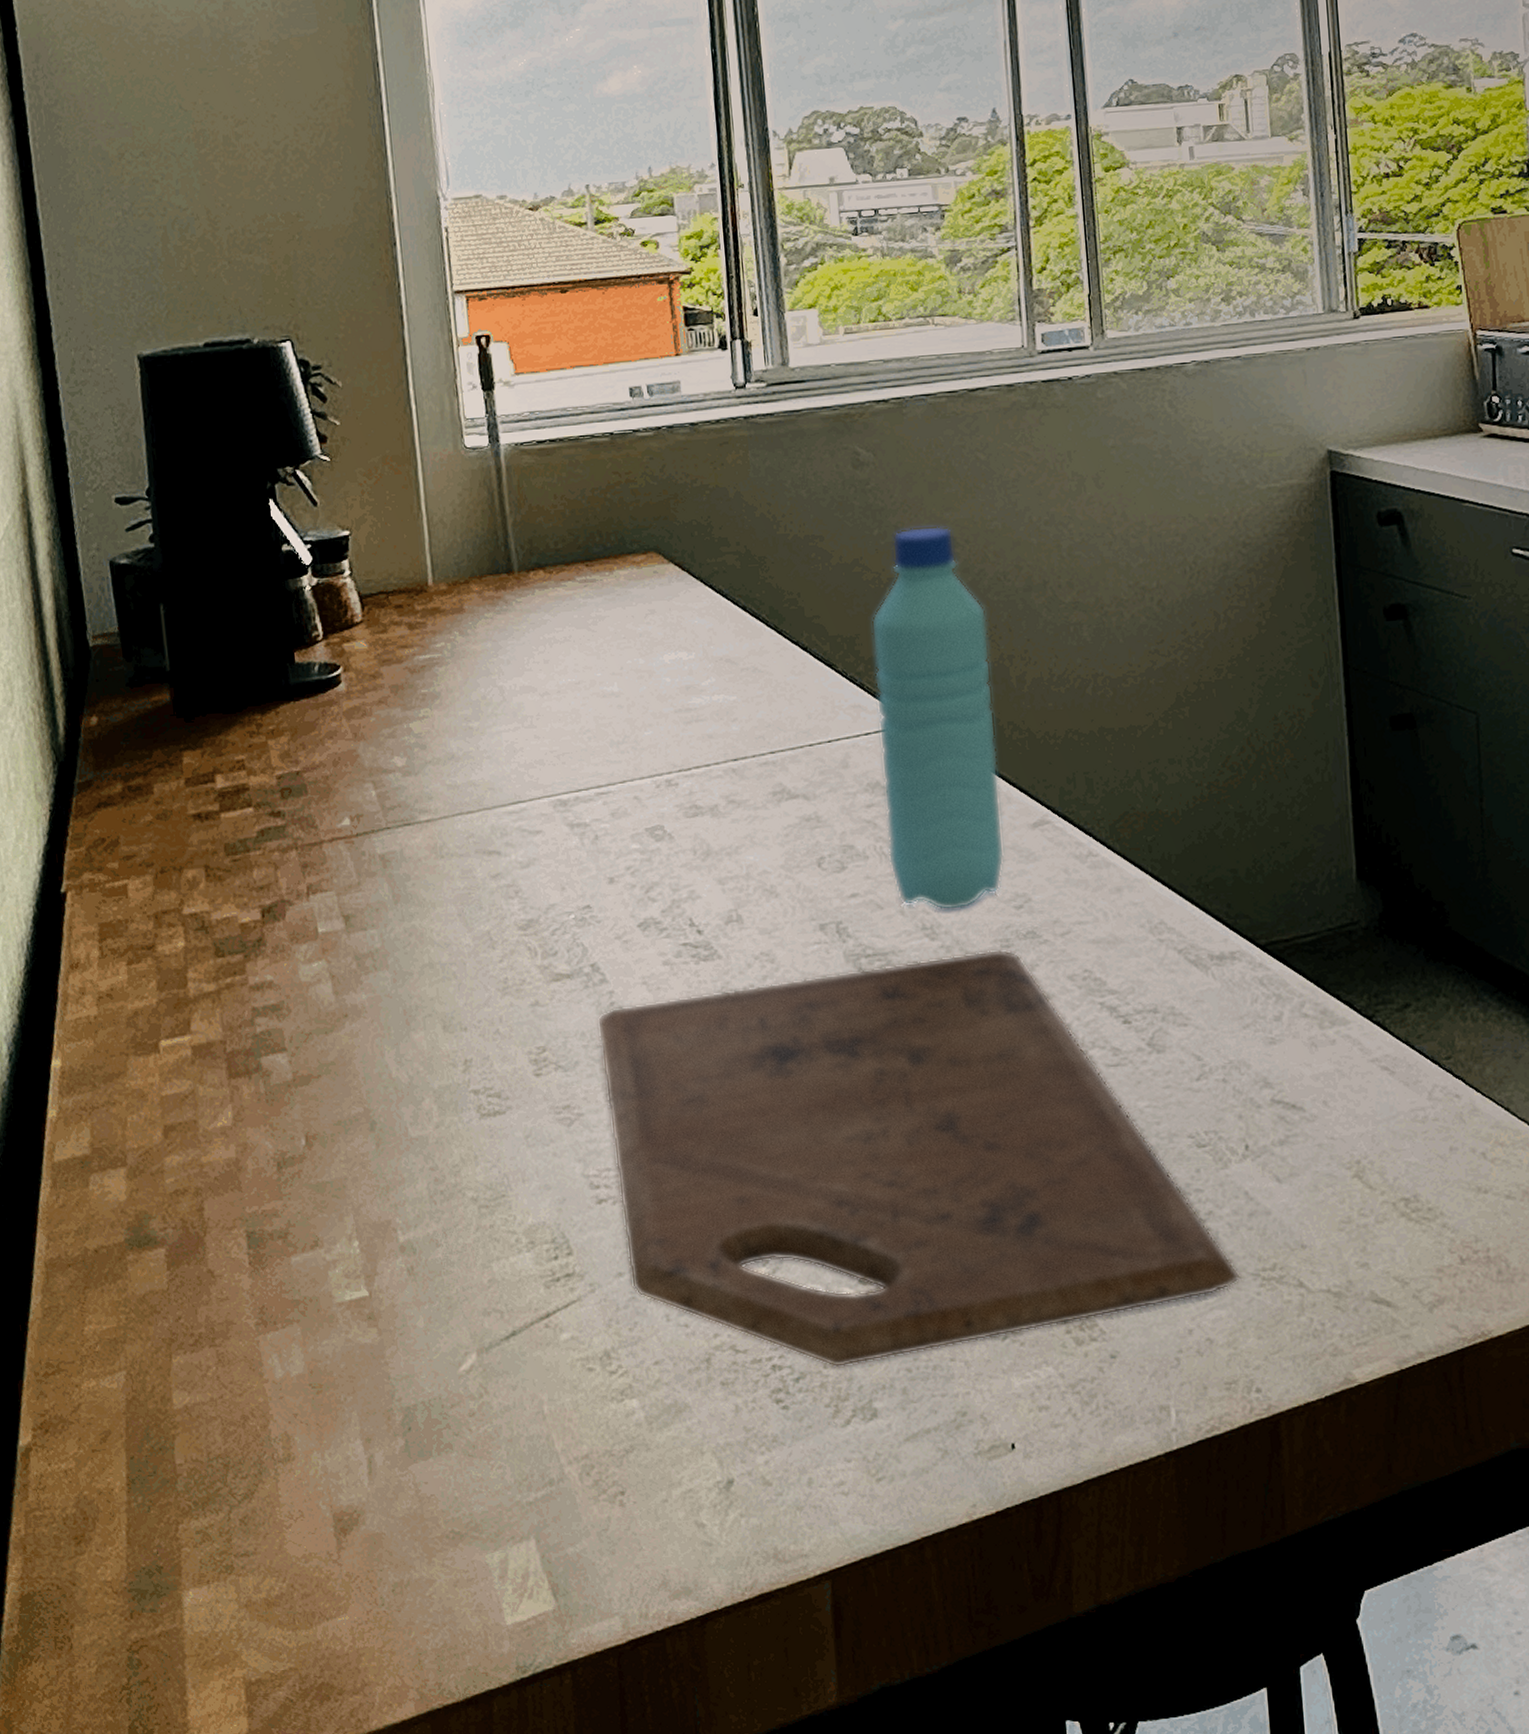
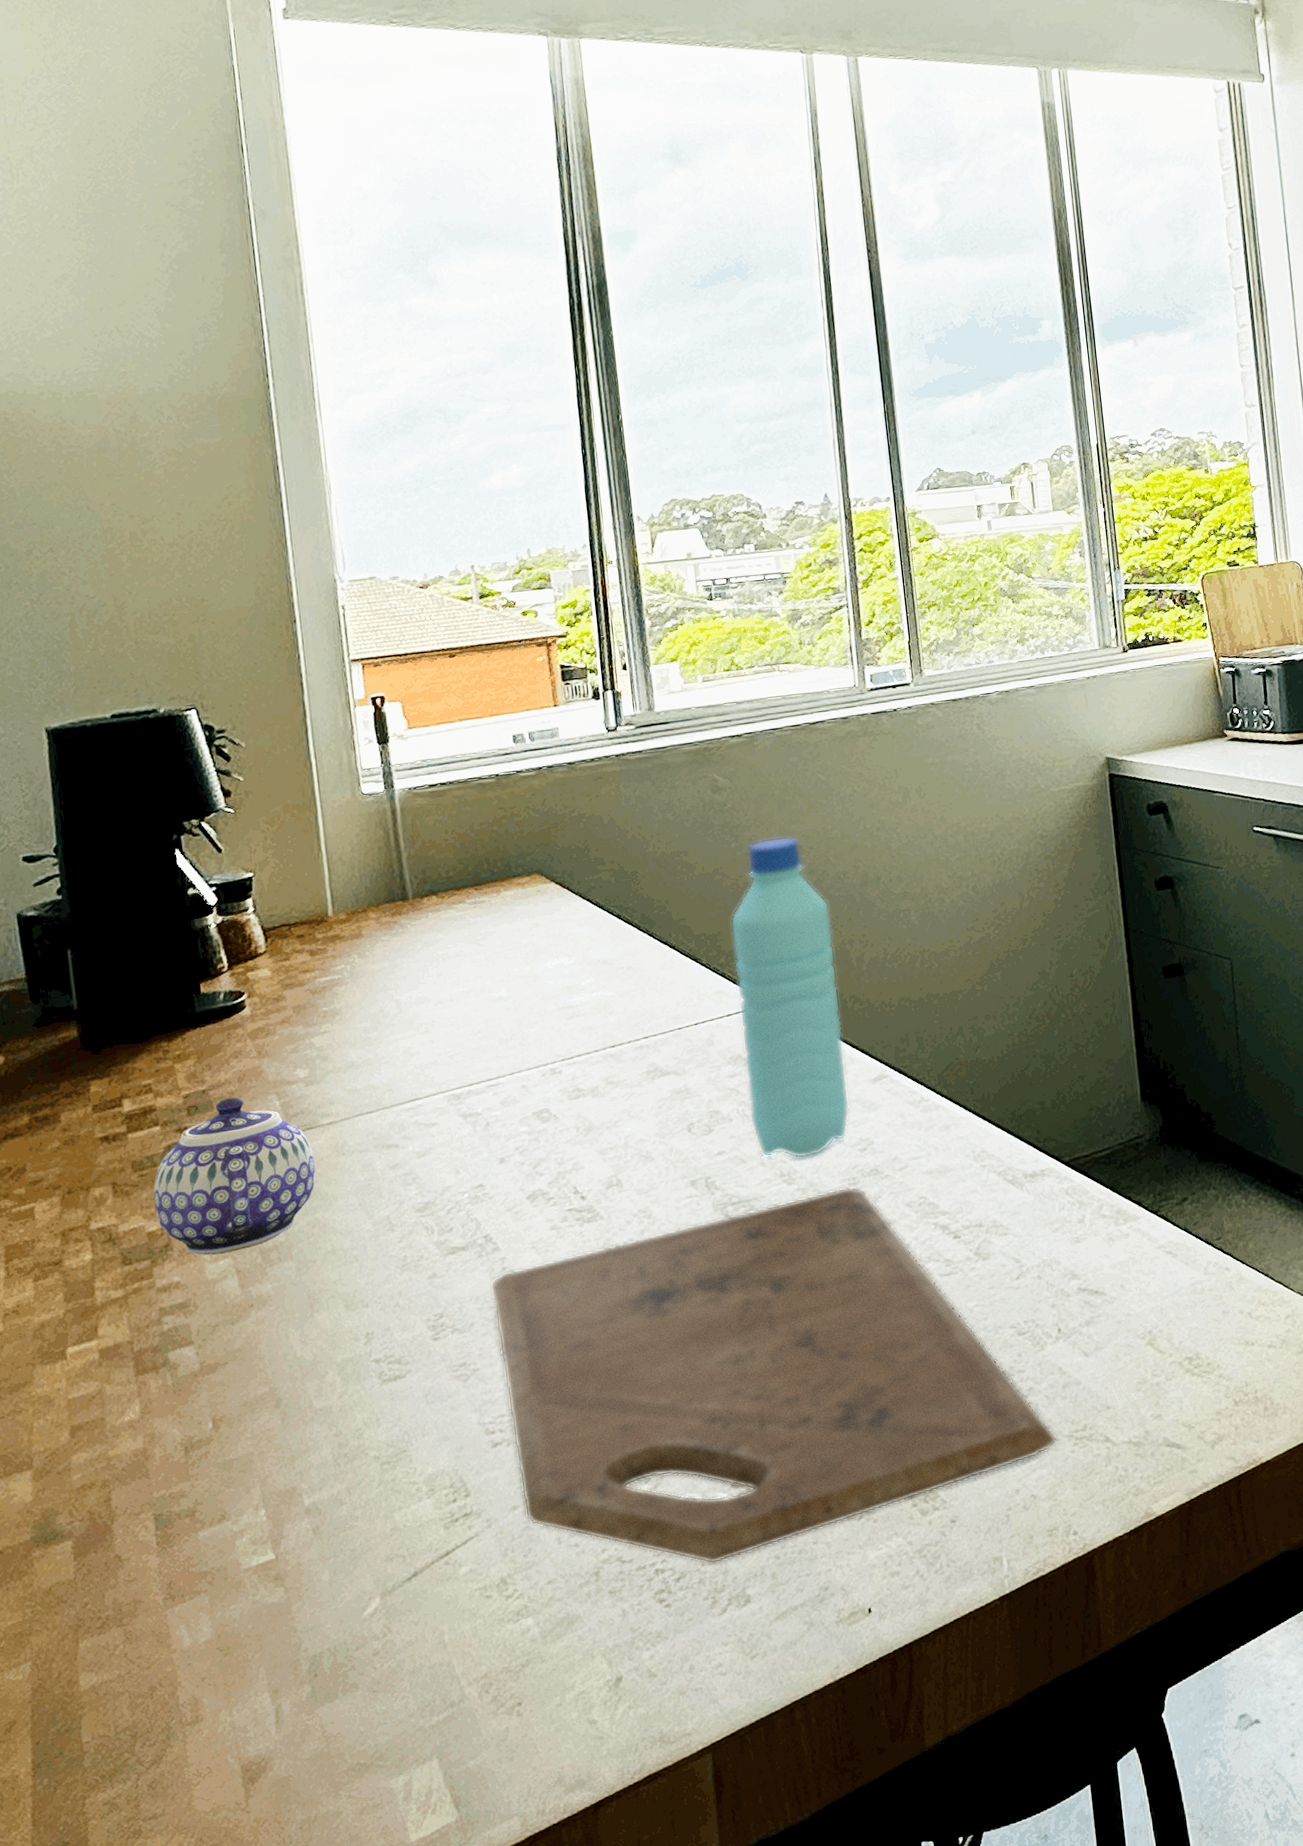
teapot: none [246,782,413,955] -> present [153,1097,316,1255]

